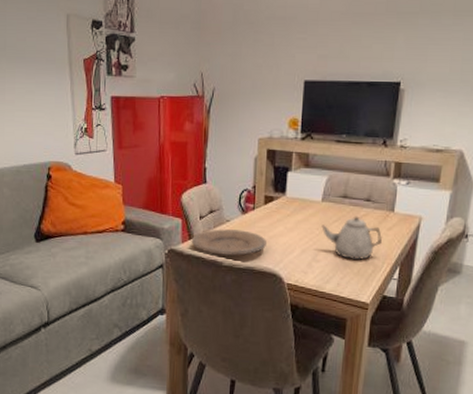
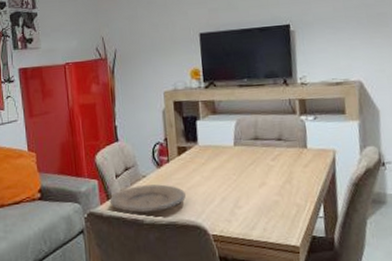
teapot: present [321,216,382,261] -> none [238,156,301,202]

